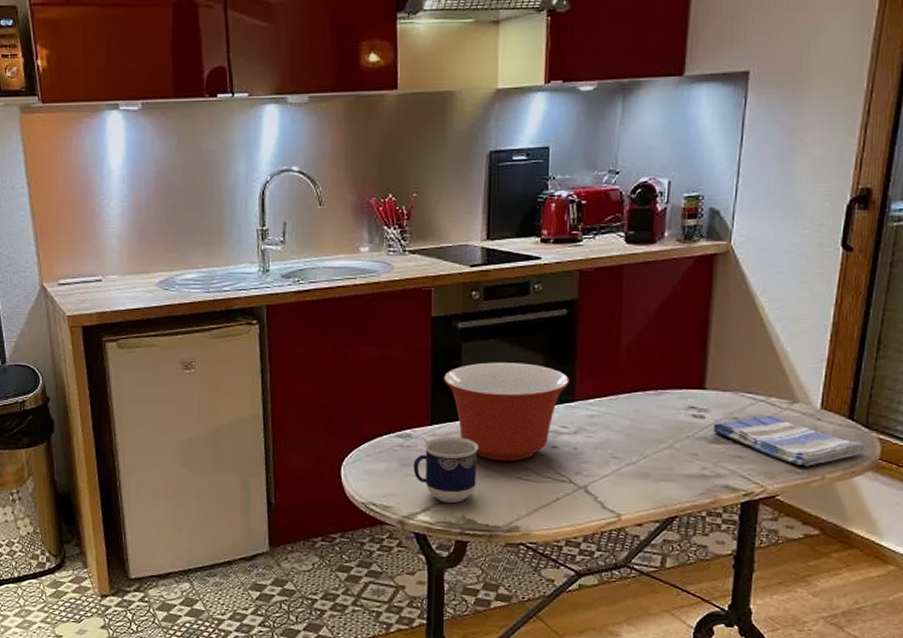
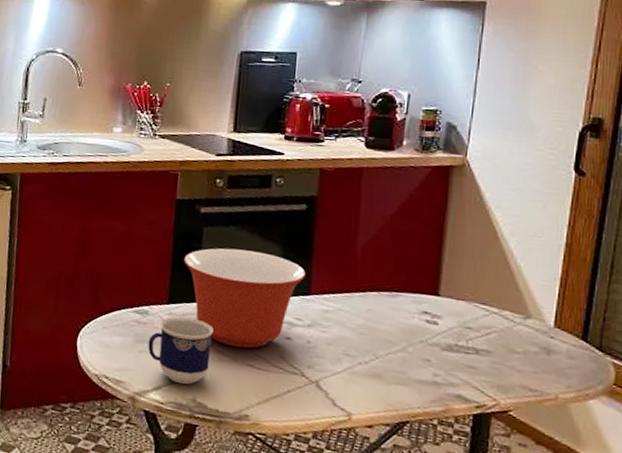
dish towel: present [712,416,865,467] -> none [446,327,599,384]

